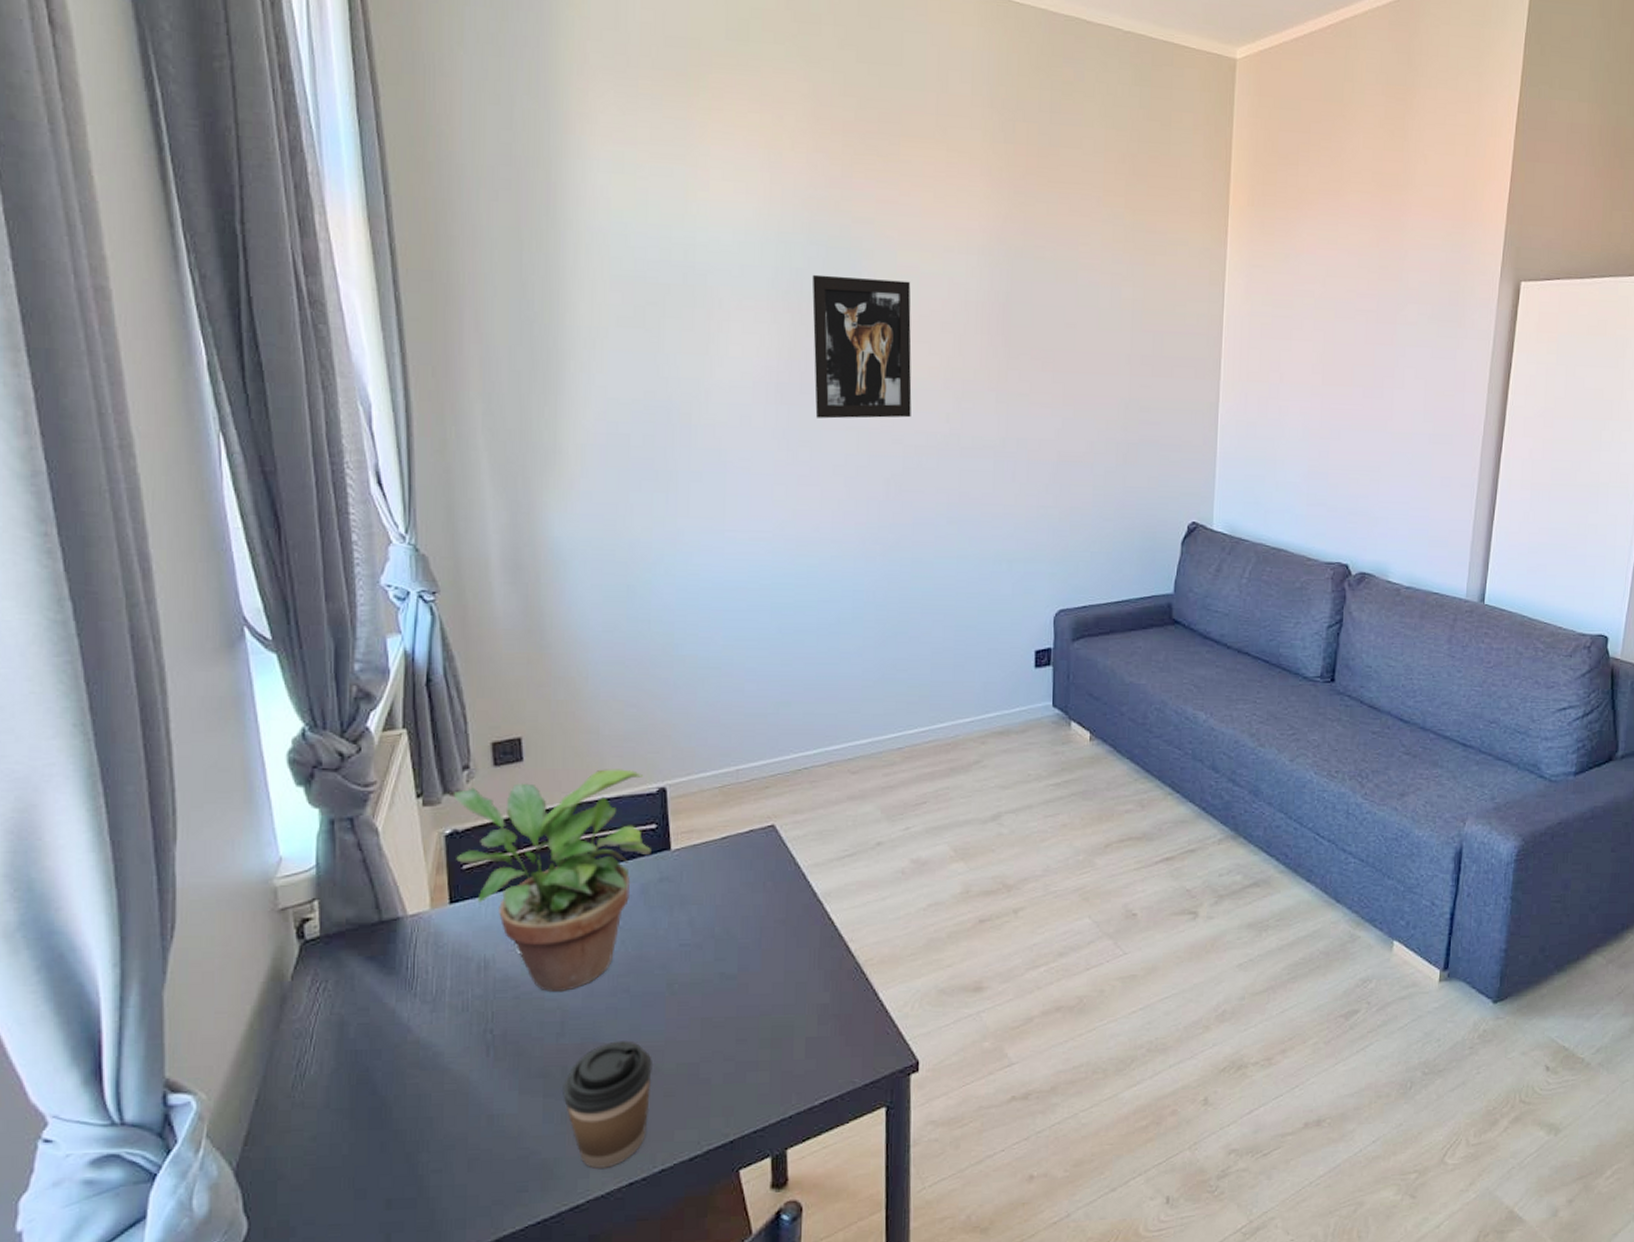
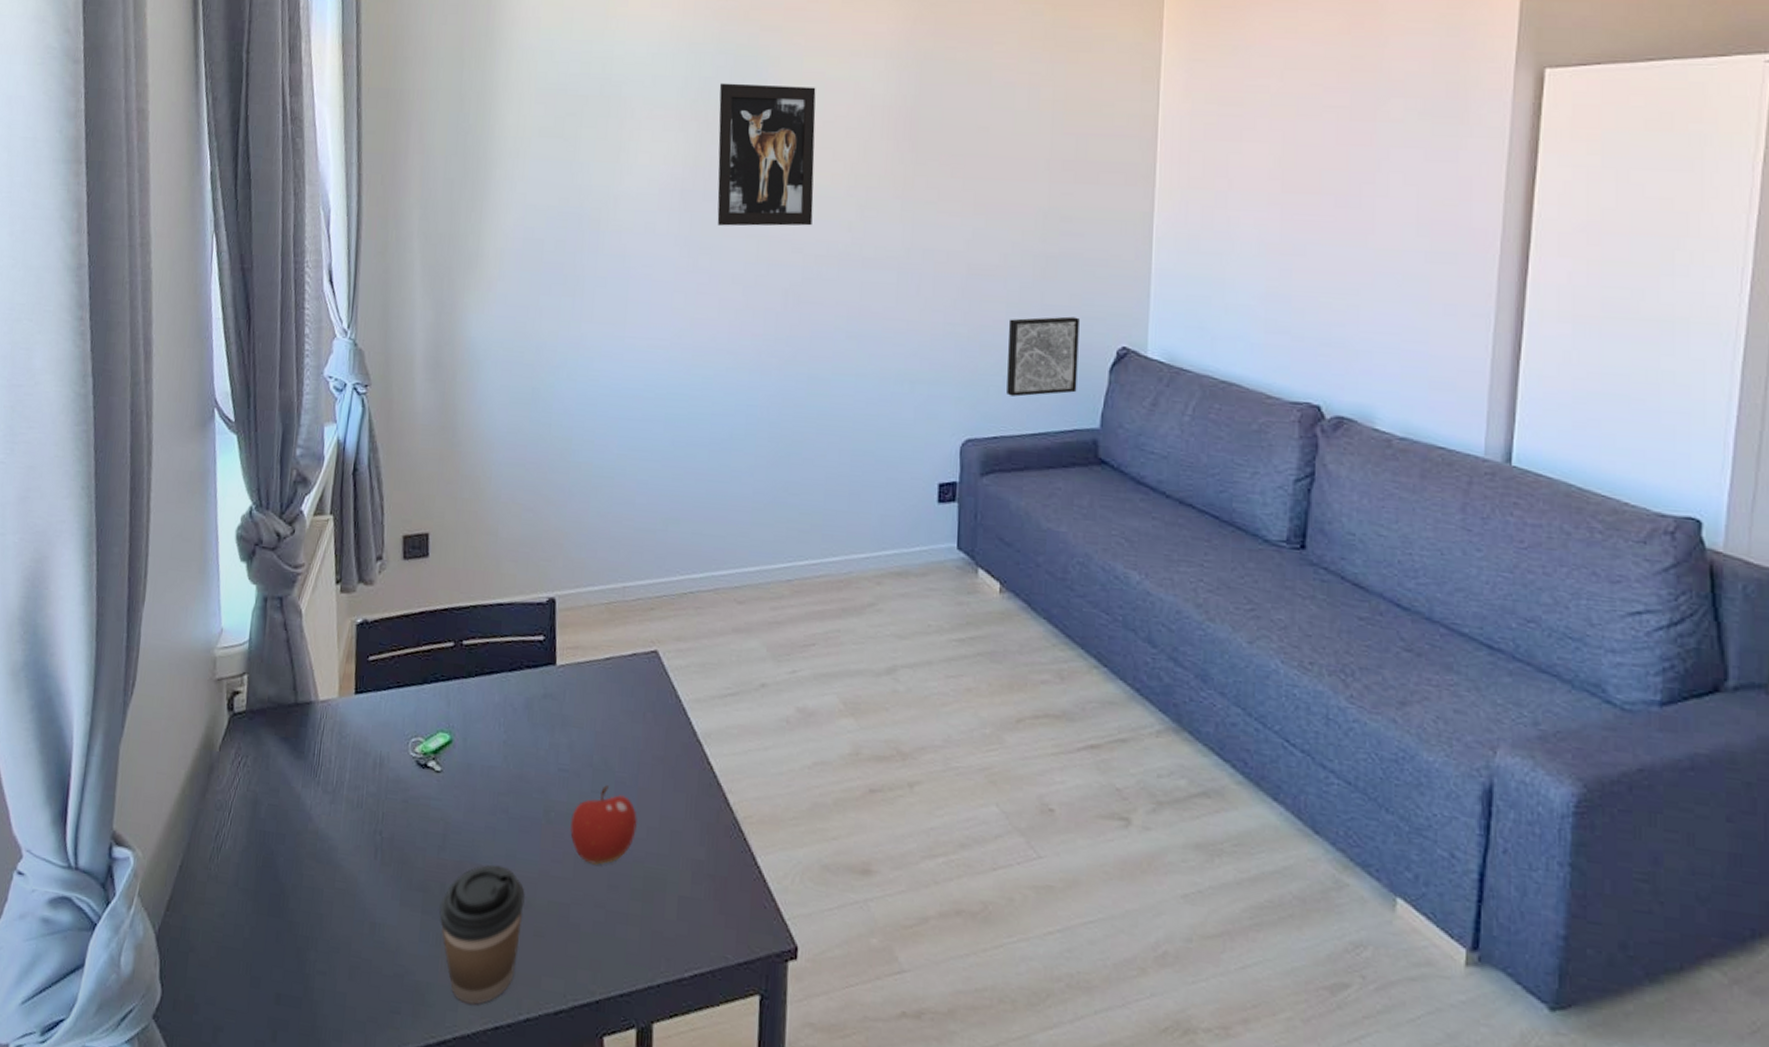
potted plant: present [453,769,651,993] -> none [364,573,538,803]
fruit: none [695,952,762,1024] -> present [570,785,637,865]
wall art: none [1094,497,1156,569] -> present [1007,316,1080,397]

